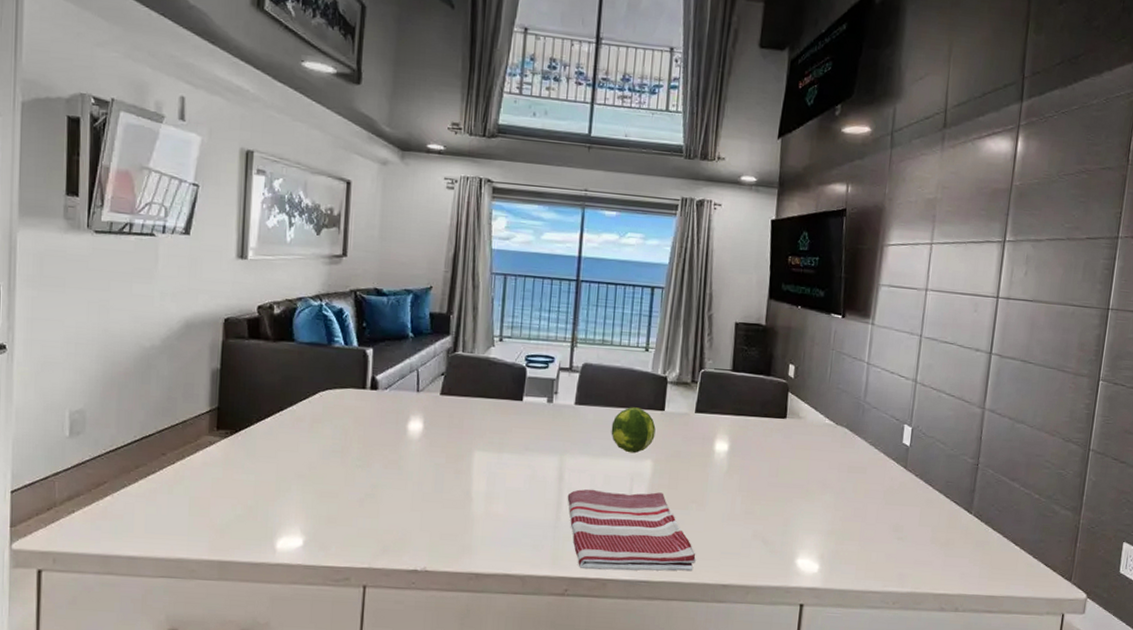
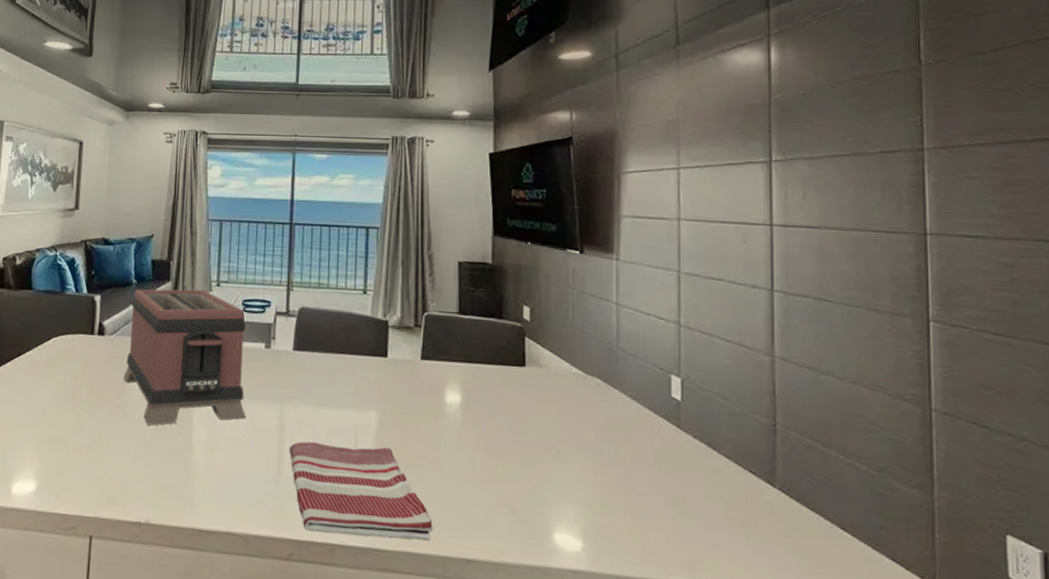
toaster: none [399,342,528,479] -> present [123,289,246,426]
fruit: present [611,407,656,454] -> none [331,353,379,404]

